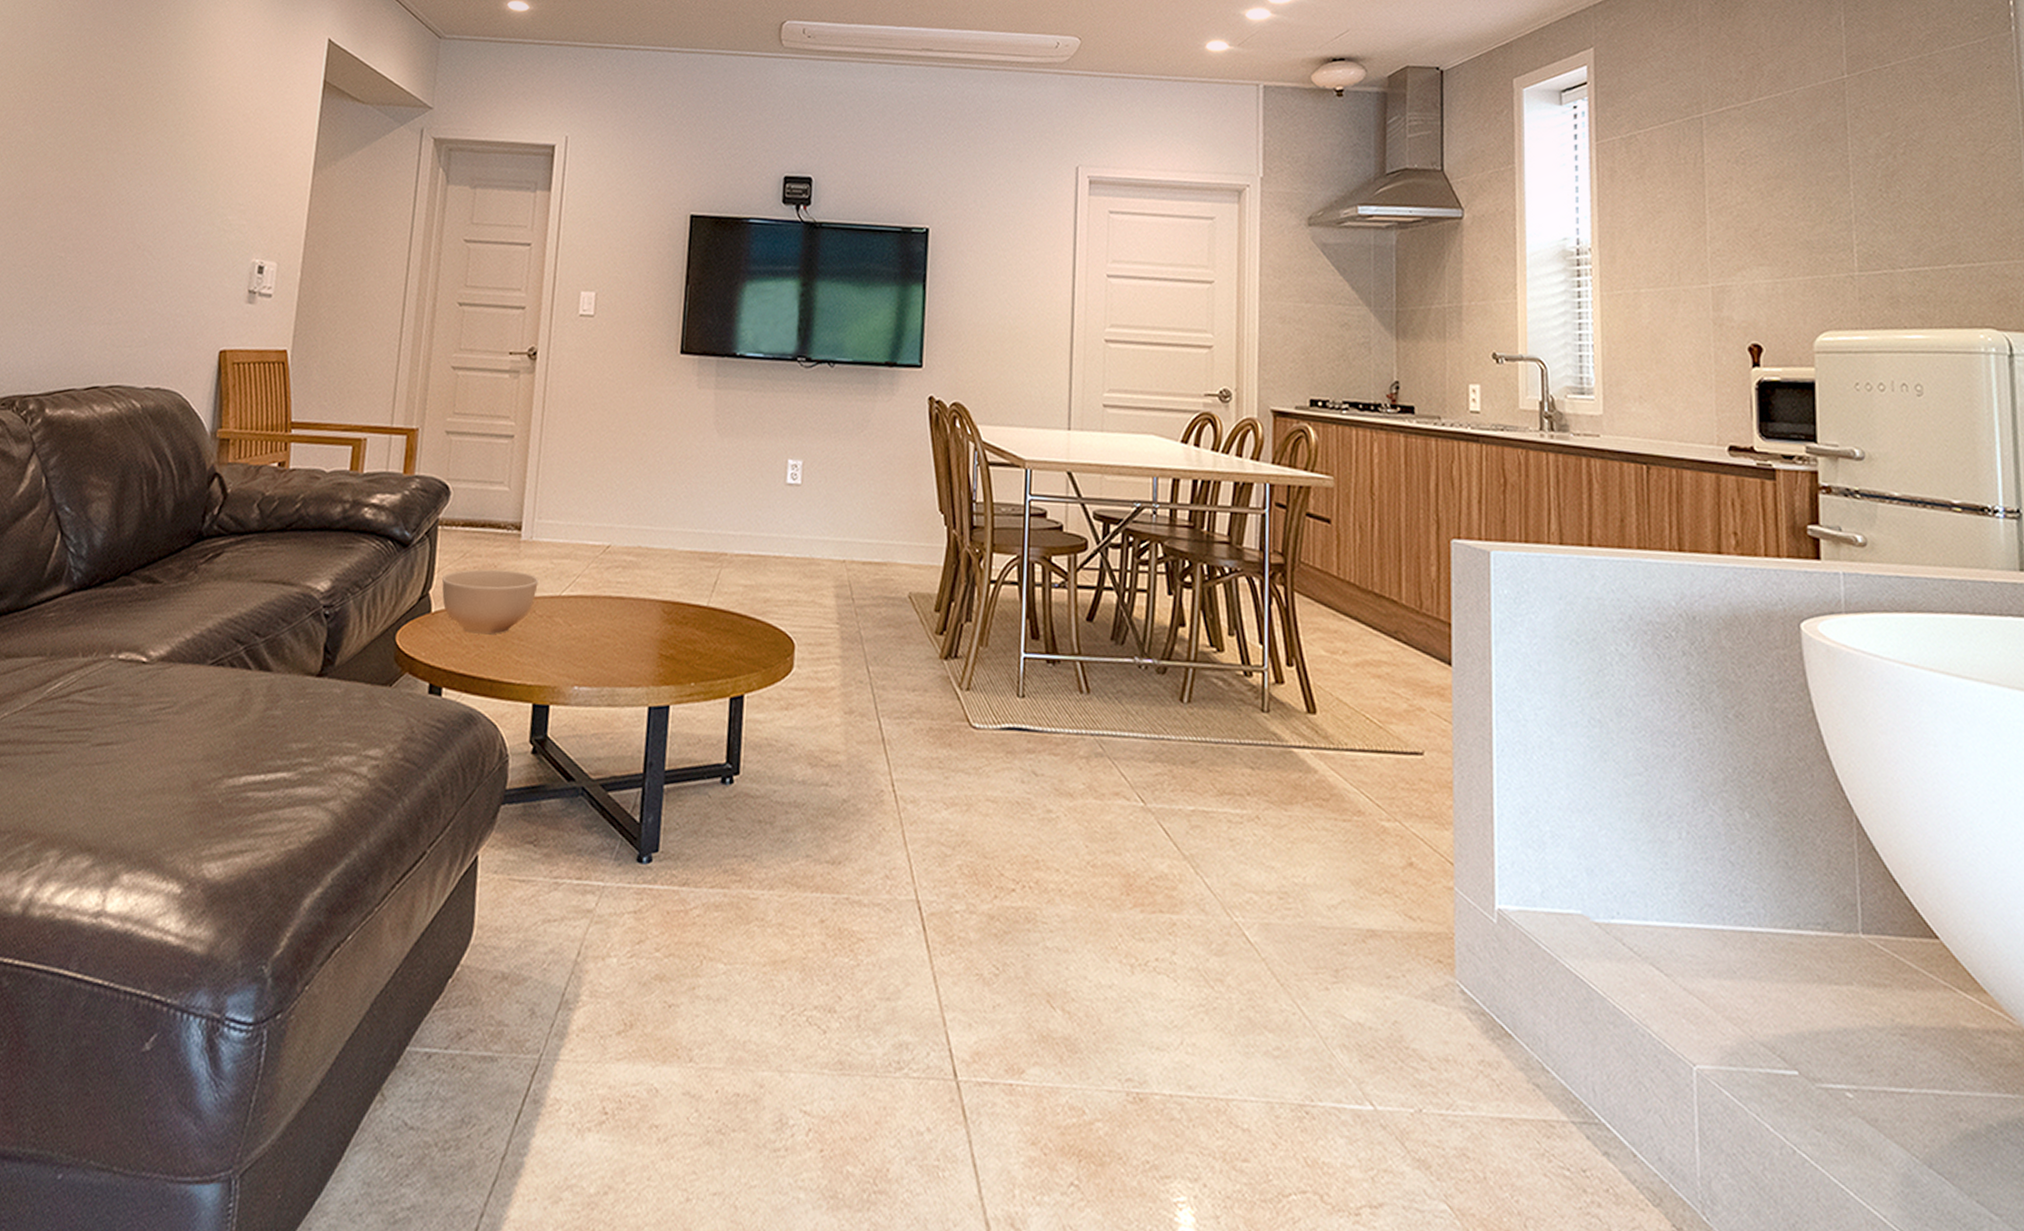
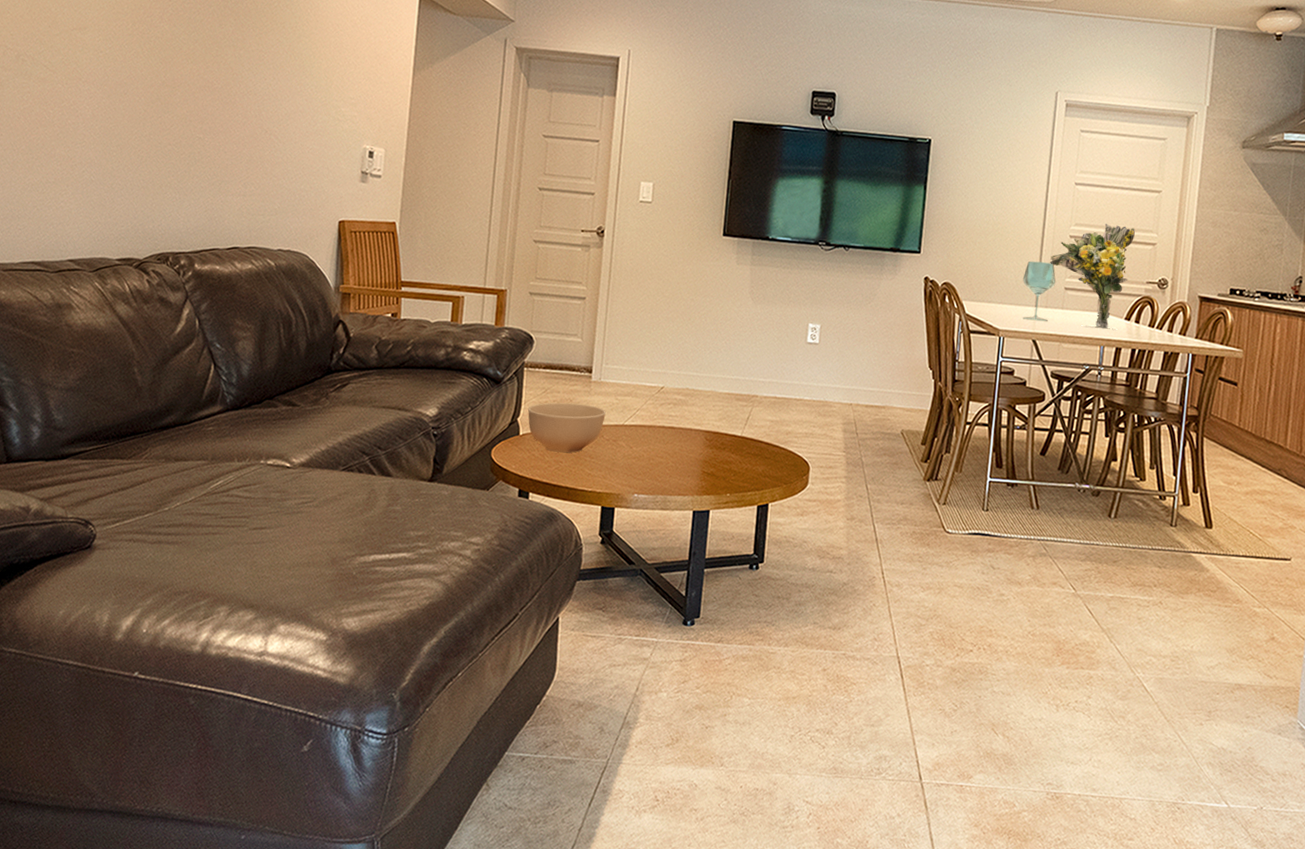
wine glass: none [1050,372,1092,449] -> present [1022,261,1056,322]
bouquet: none [1082,322,1185,457] -> present [1050,223,1135,331]

